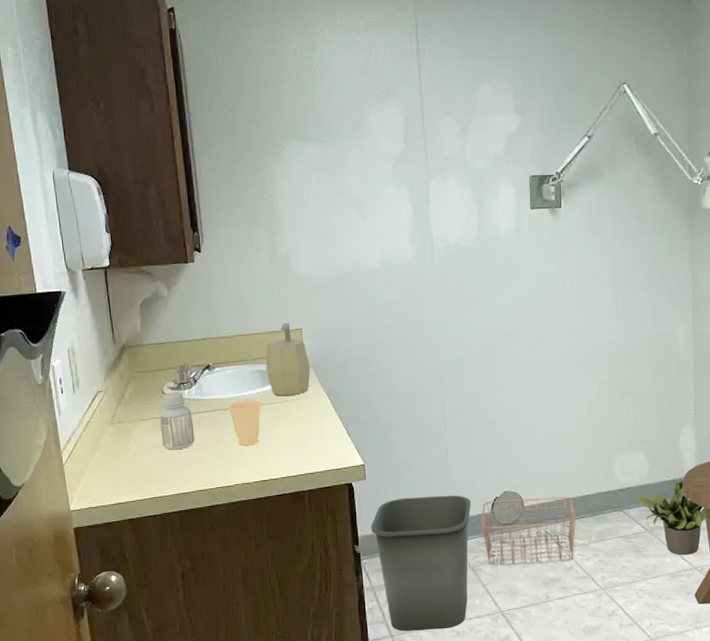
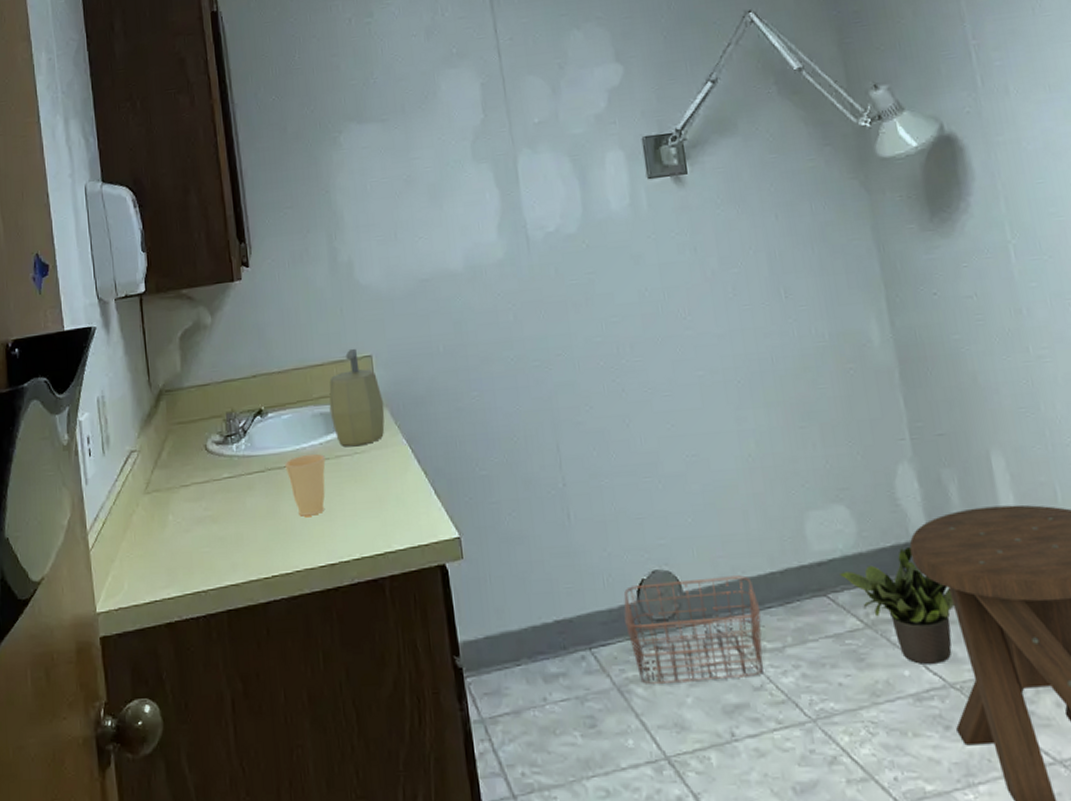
medicine bottle: present [159,392,195,450] -> none [202,447,246,526]
waste bin: present [370,495,472,631] -> none [473,577,617,789]

